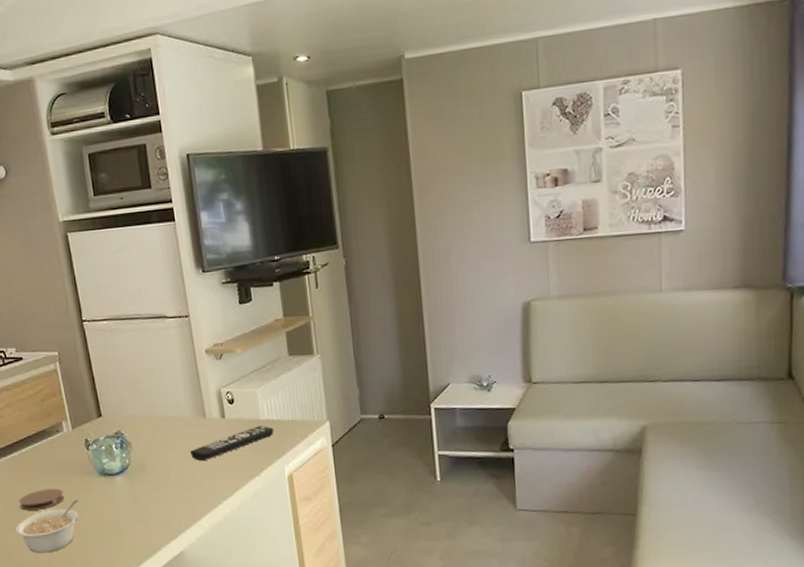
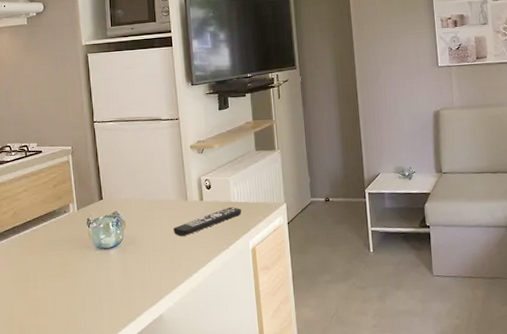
legume: present [15,500,79,554] -> none [20,270,77,319]
coaster: present [19,488,65,511] -> none [26,260,66,280]

